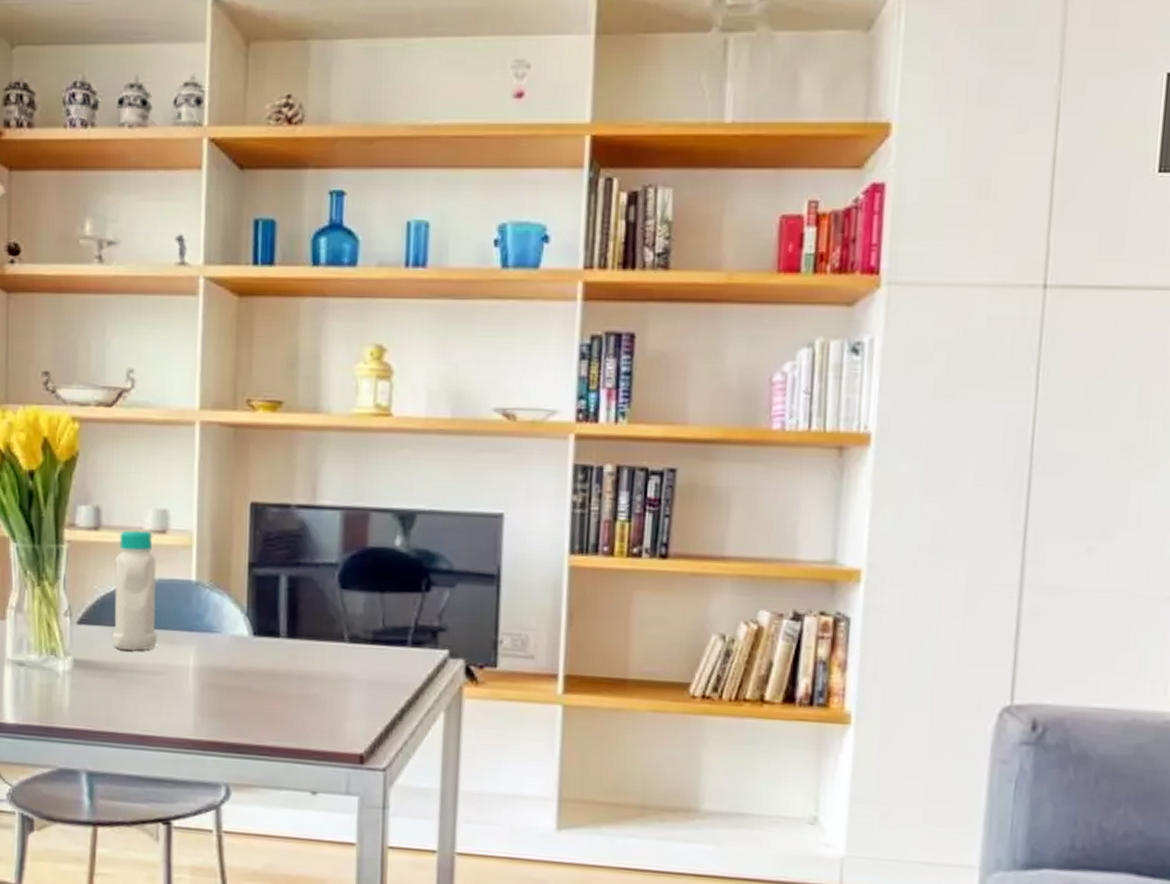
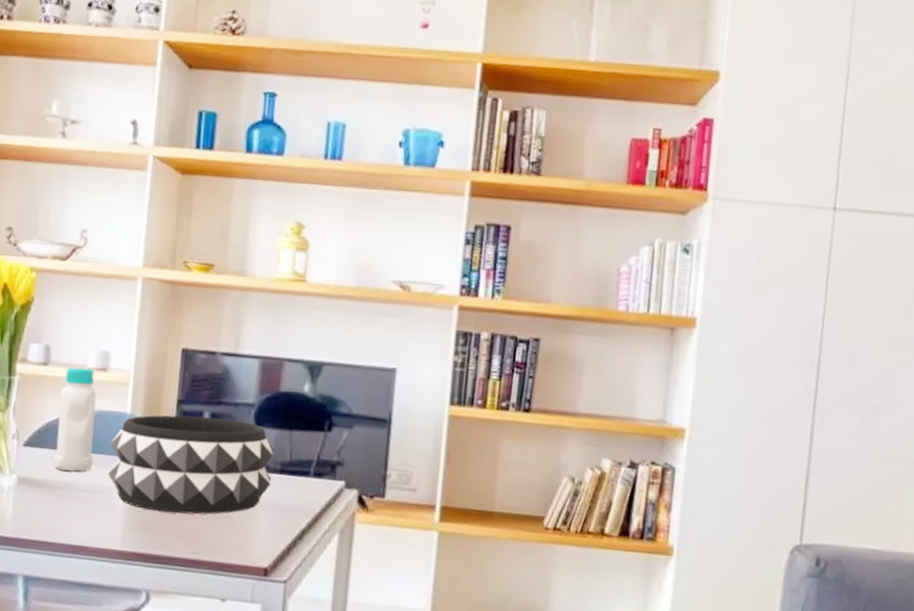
decorative bowl: none [174,580,363,695] -> present [108,415,274,515]

